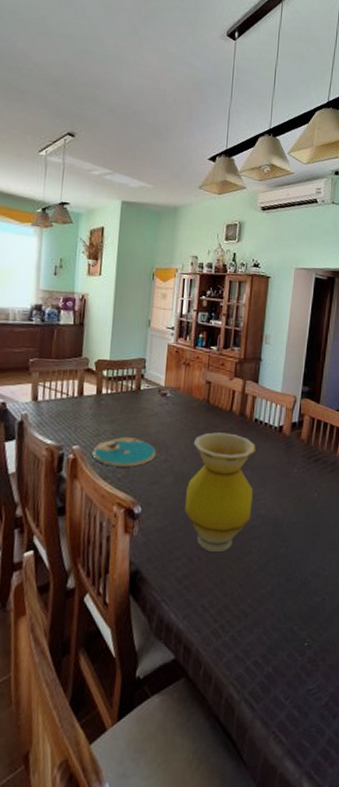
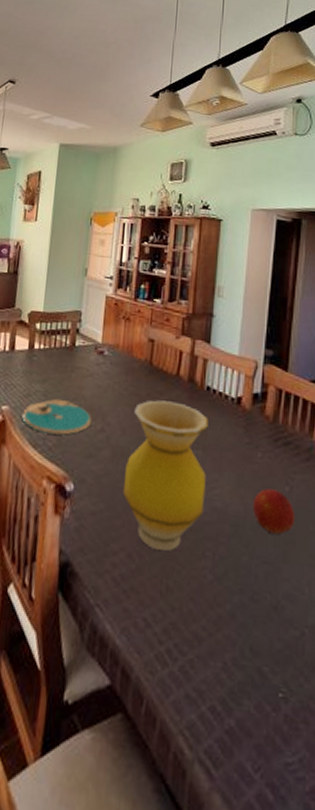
fruit: none [290,496,322,529] -> present [253,488,296,534]

